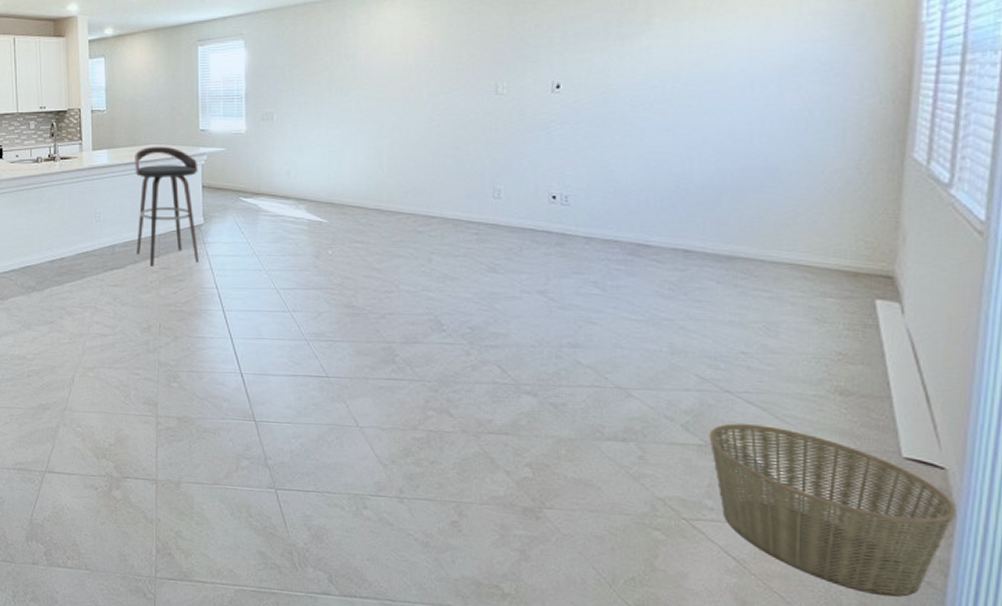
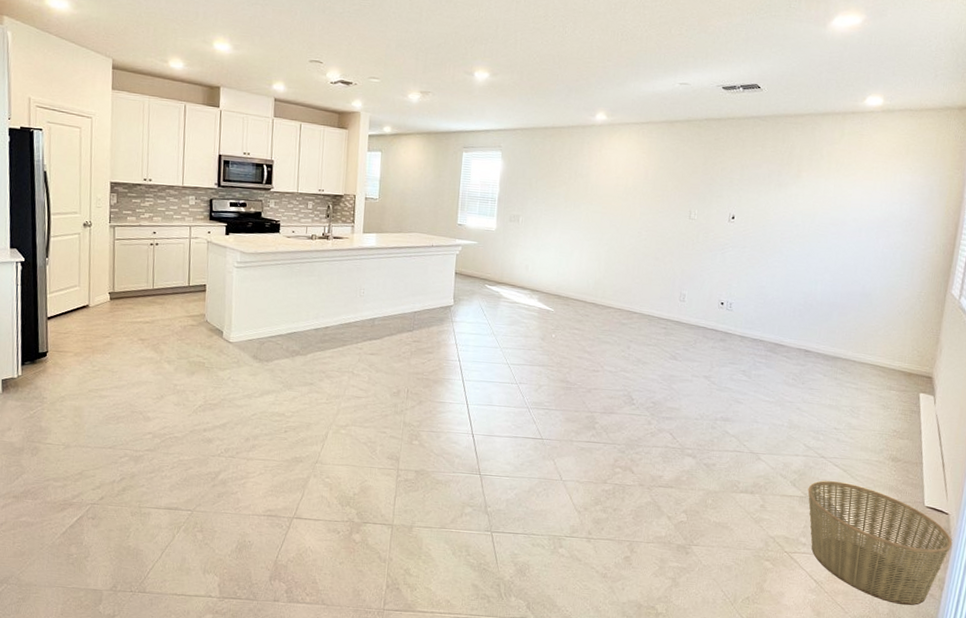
bar stool: present [135,146,199,267] -> none [393,234,454,339]

